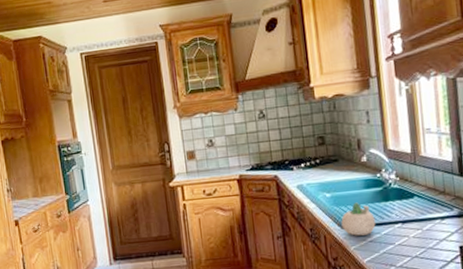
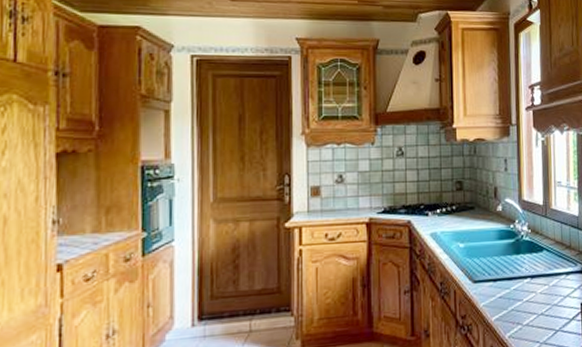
succulent planter: present [341,202,376,236] -> none [472,254,506,291]

